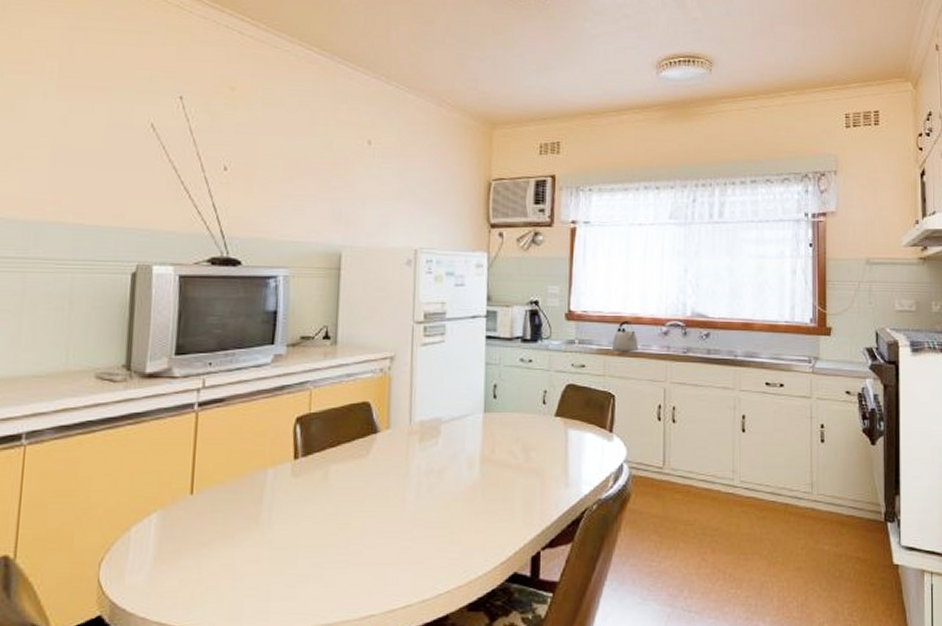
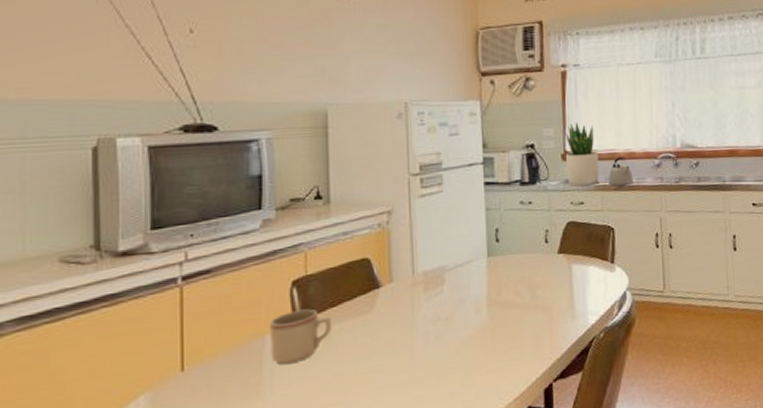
mug: none [271,446,330,498] -> present [270,309,332,364]
planter: none [569,281,603,350] -> present [565,122,599,188]

